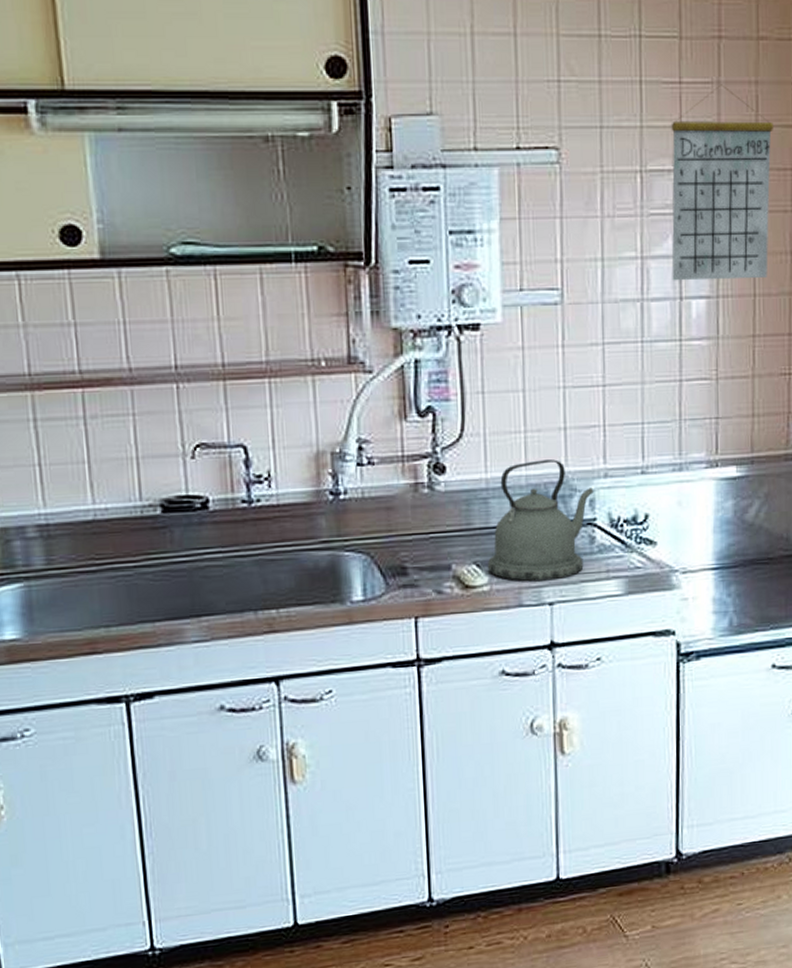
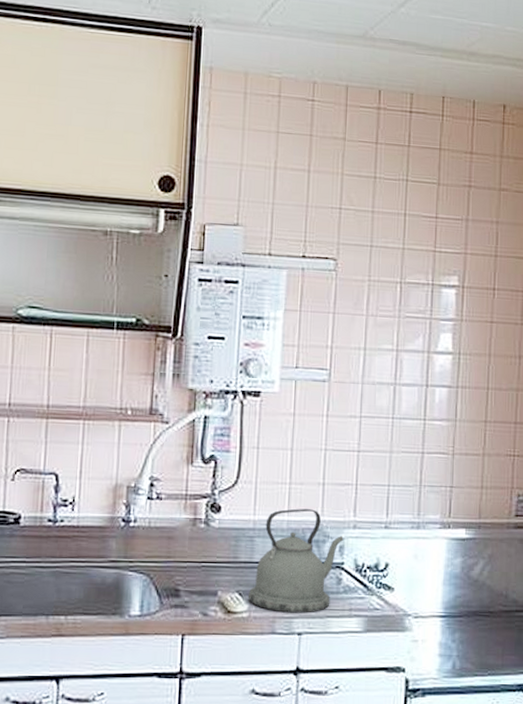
calendar: present [671,84,773,281] -> none [420,221,509,375]

